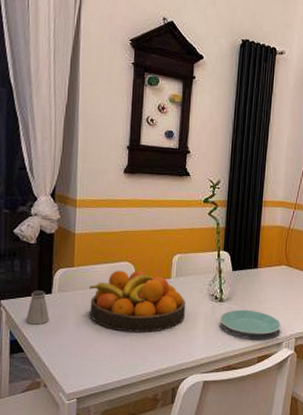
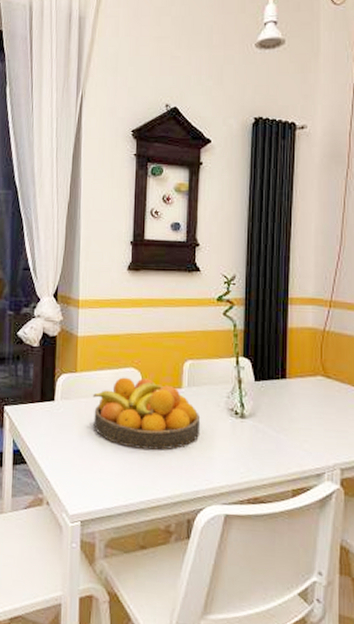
saltshaker: present [25,290,49,325] -> none [28,397,52,435]
plate: present [219,309,281,337] -> none [241,428,321,464]

